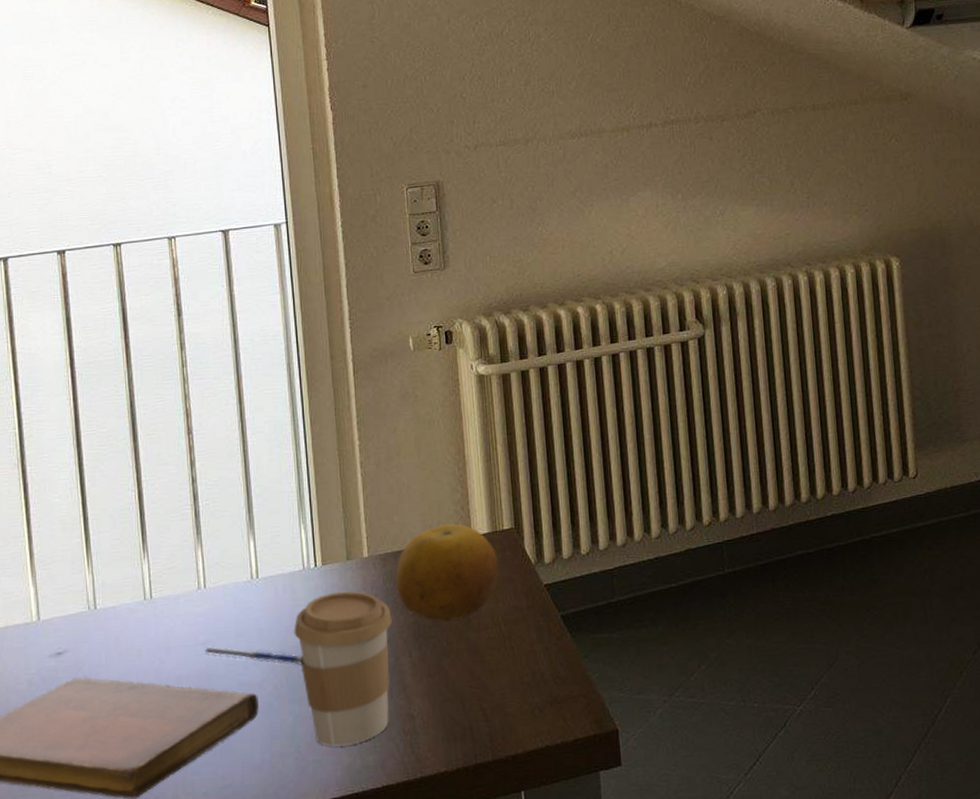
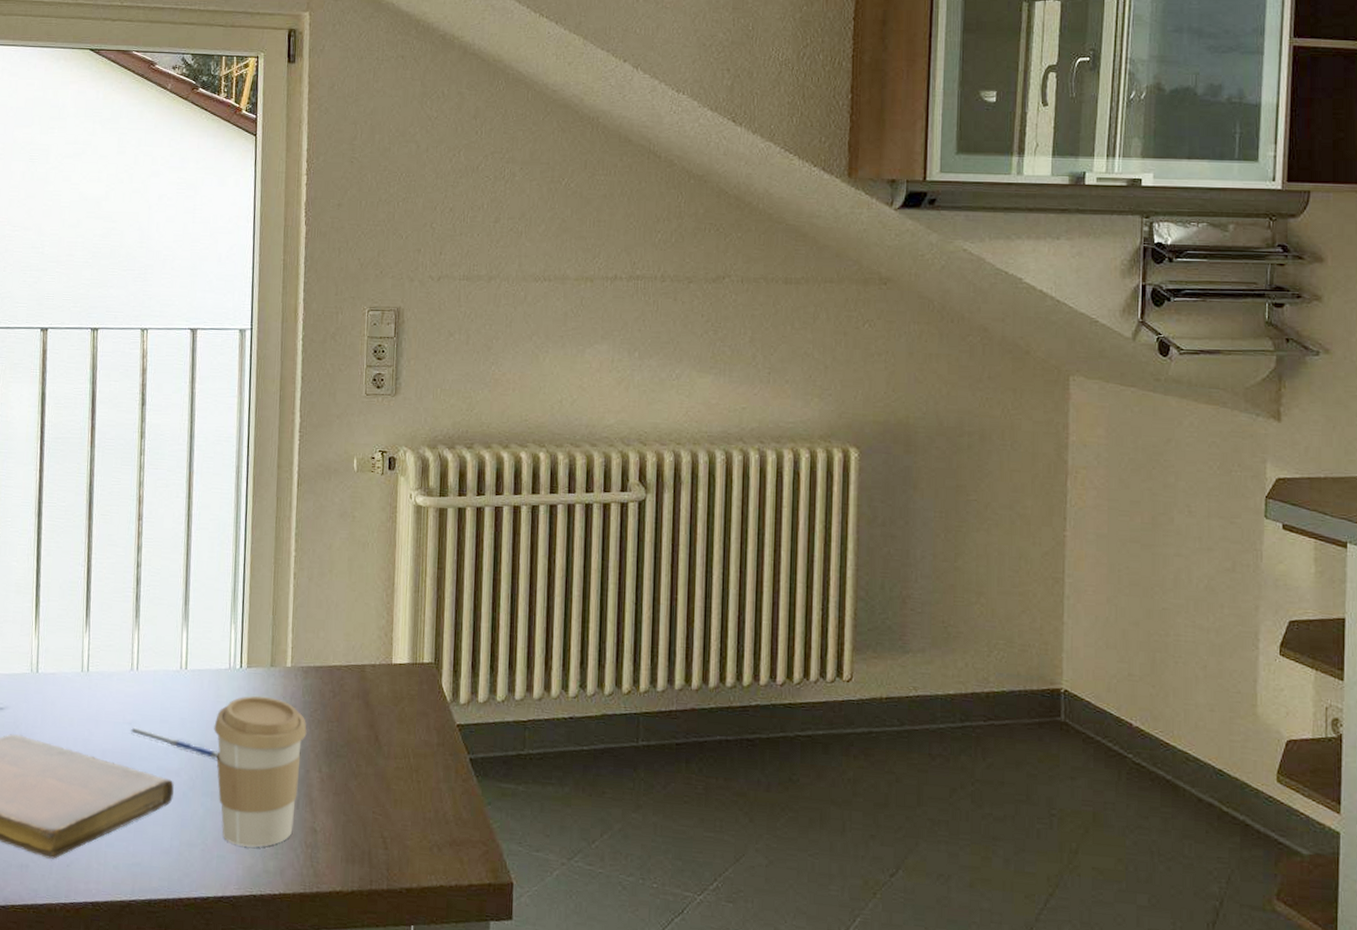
fruit: present [395,523,499,621] -> none [314,647,415,744]

